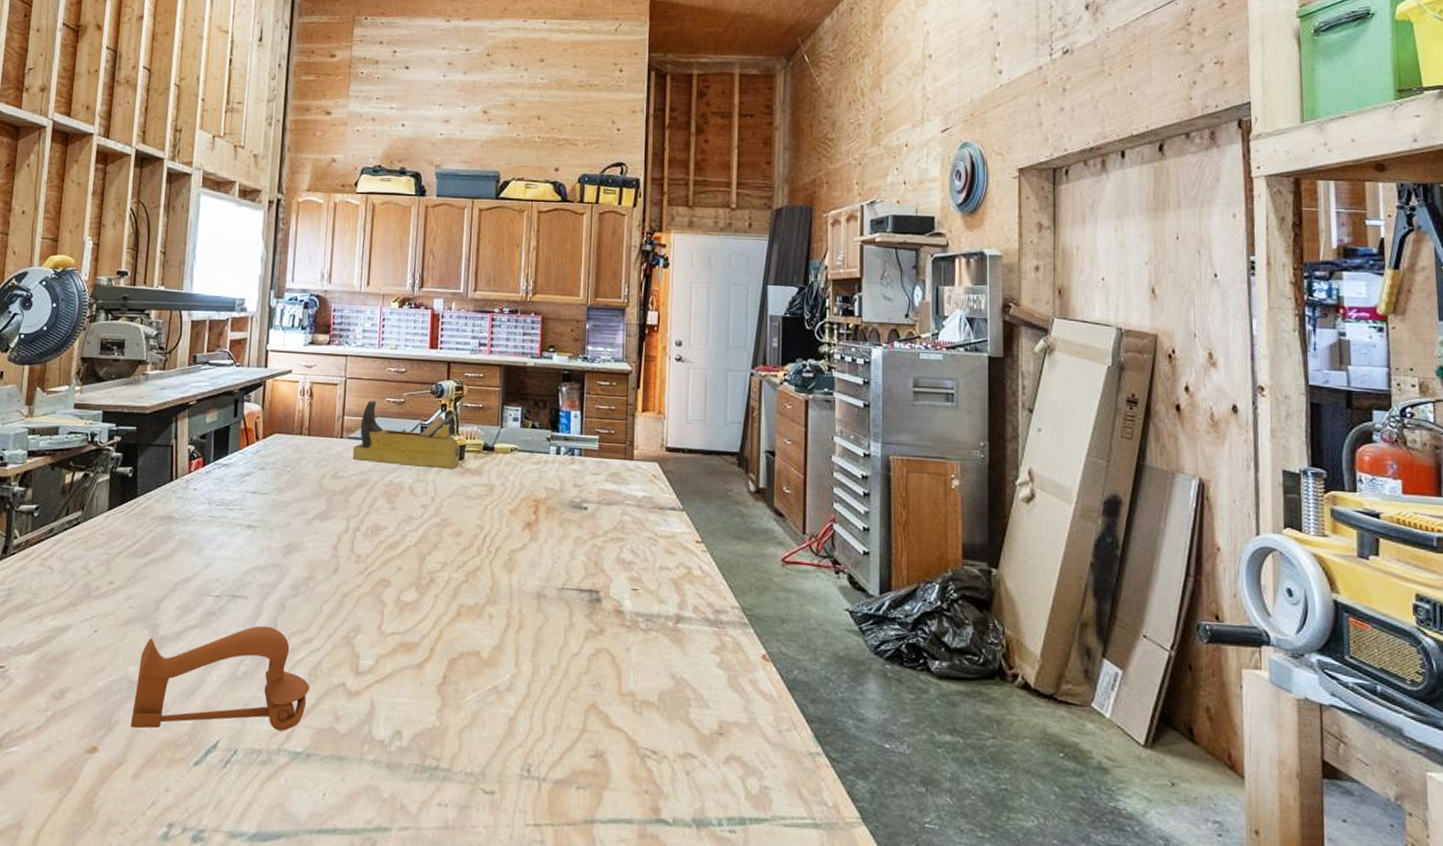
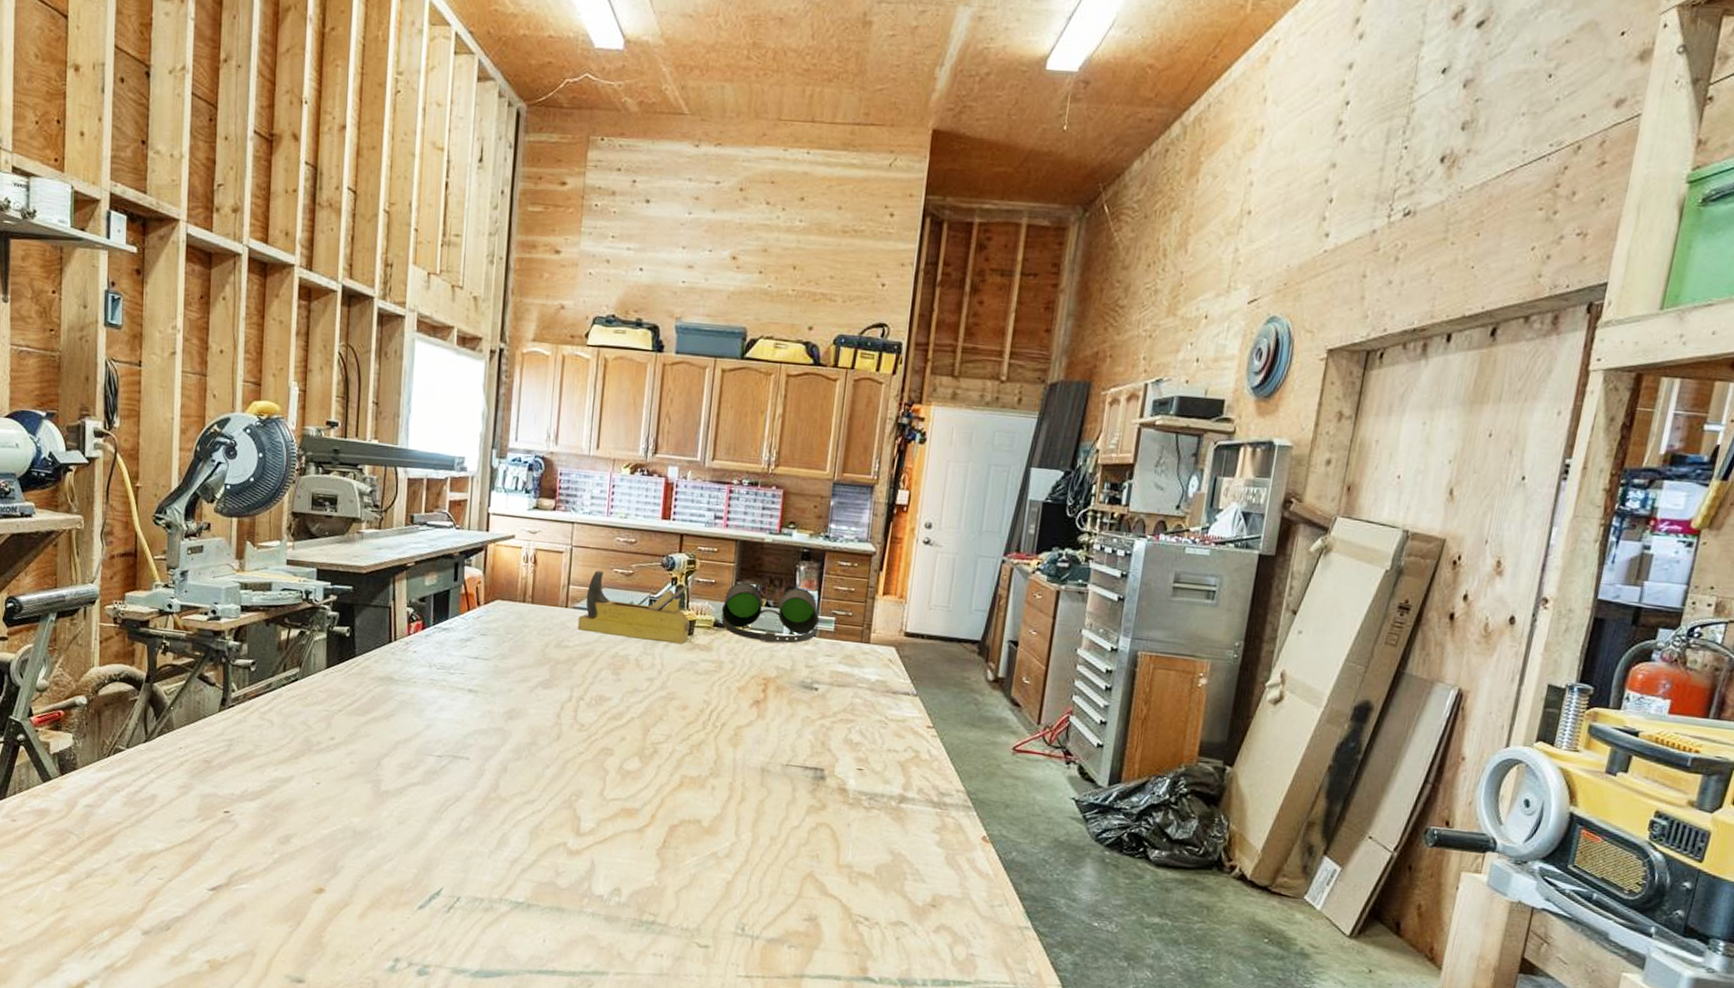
clamp: present [130,625,310,731] -> none [355,785,532,883]
goggles: none [489,405,584,464] -> present [721,582,820,644]

